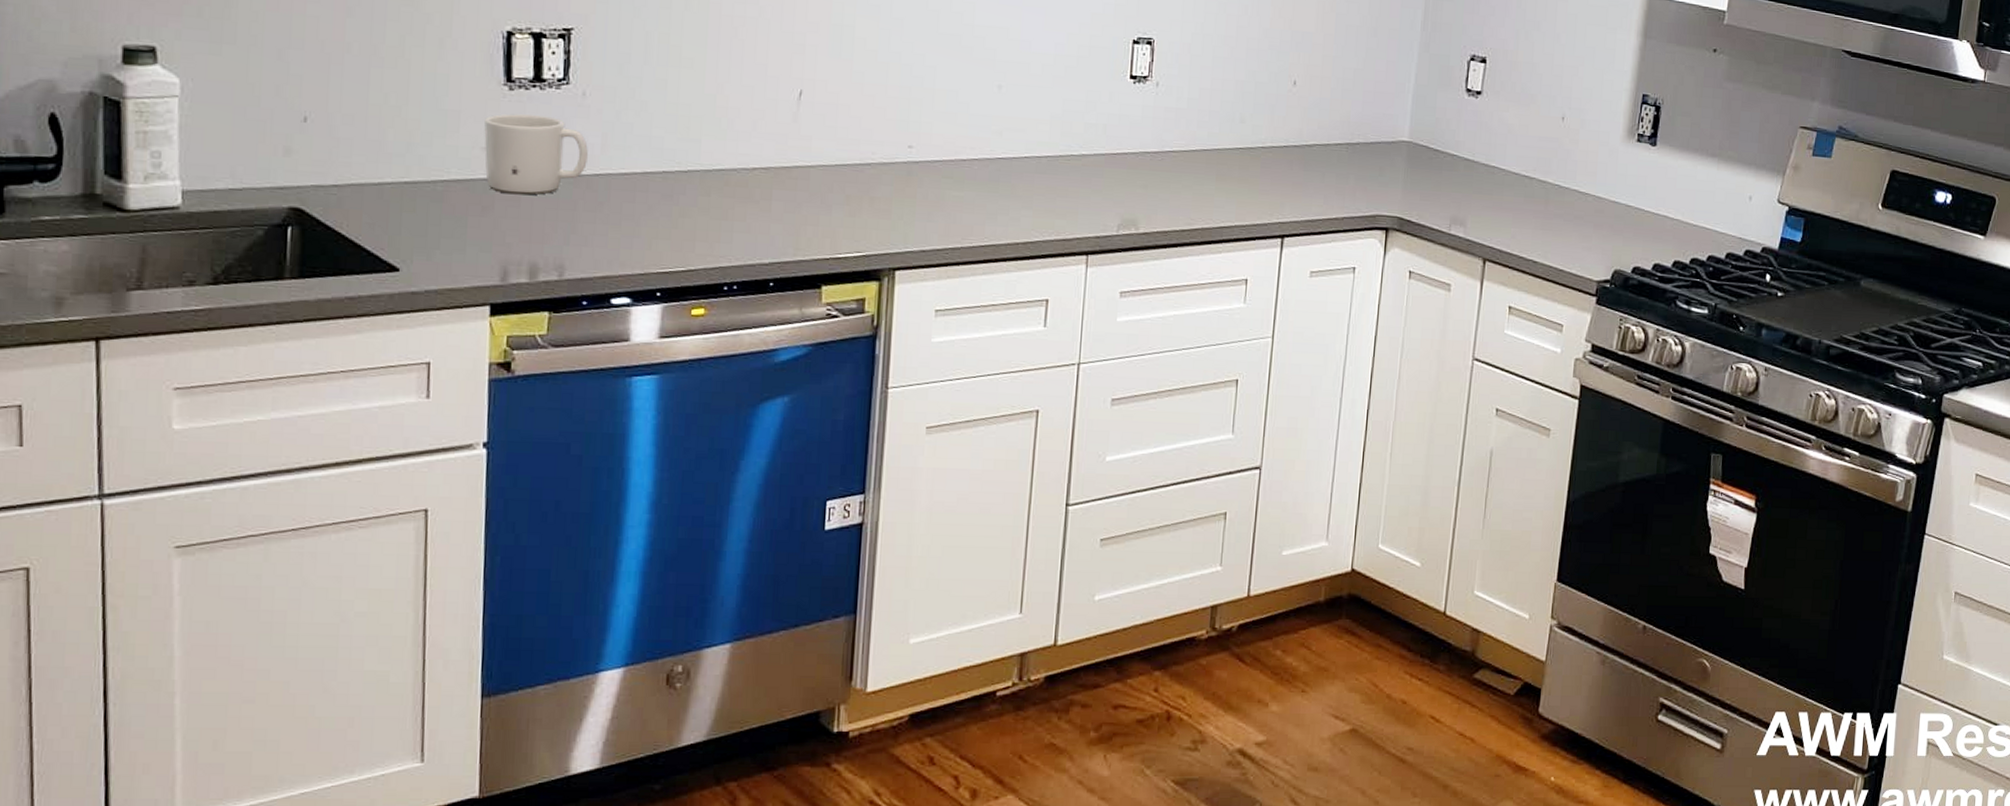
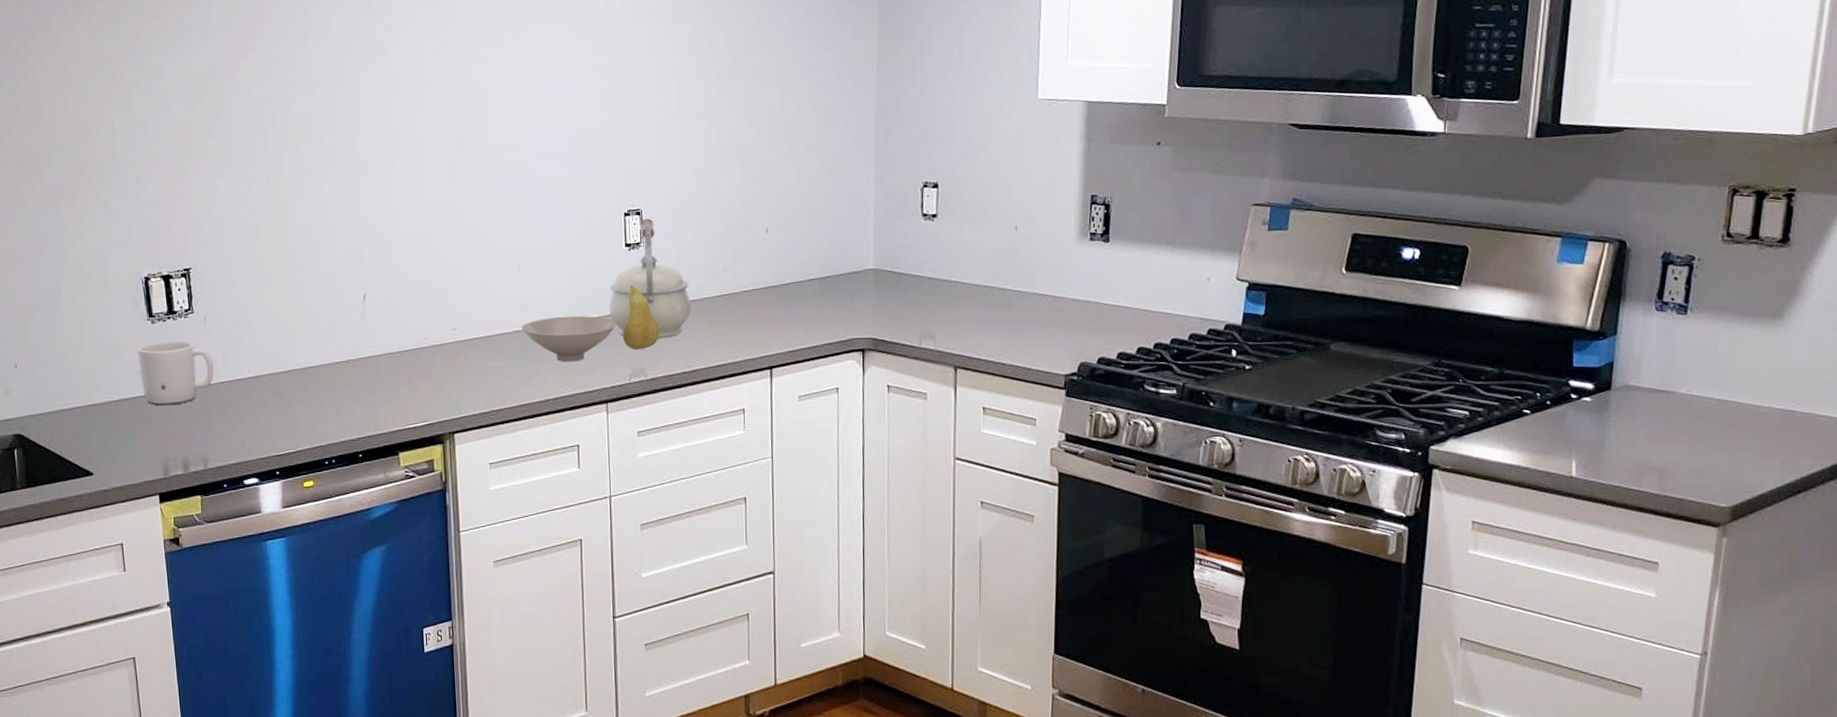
bowl: none [994,148,1110,203] -> present [521,315,617,362]
kettle: none [1102,50,1199,189] -> present [609,218,691,338]
fruit: none [1114,123,1159,198] -> present [622,285,659,349]

